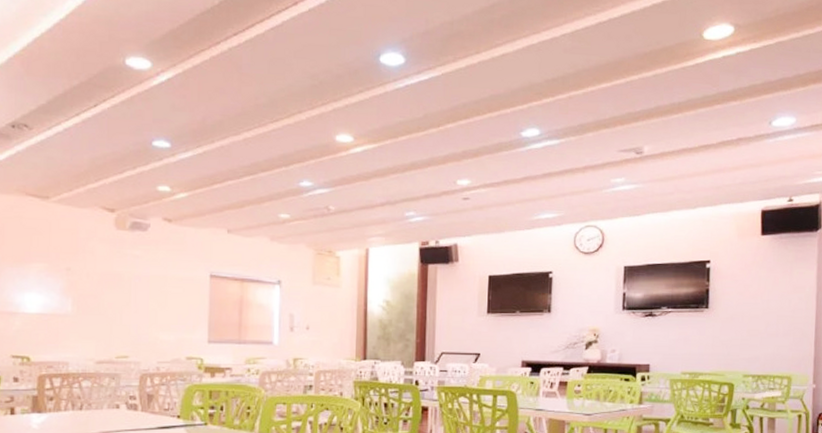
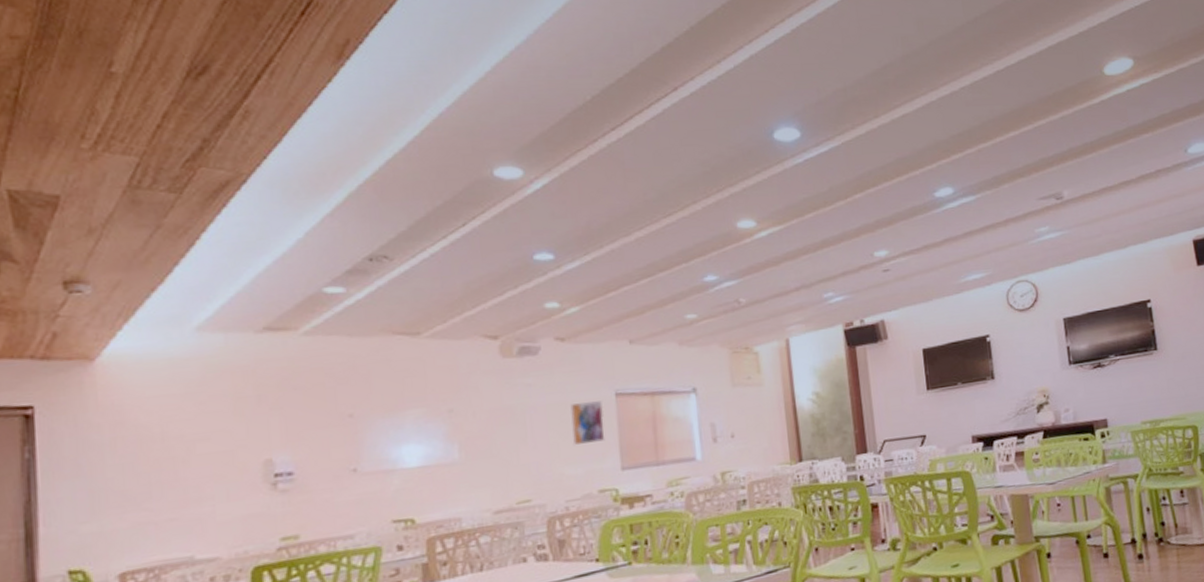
wall art: none [168,279,199,316] -> present [570,401,605,446]

